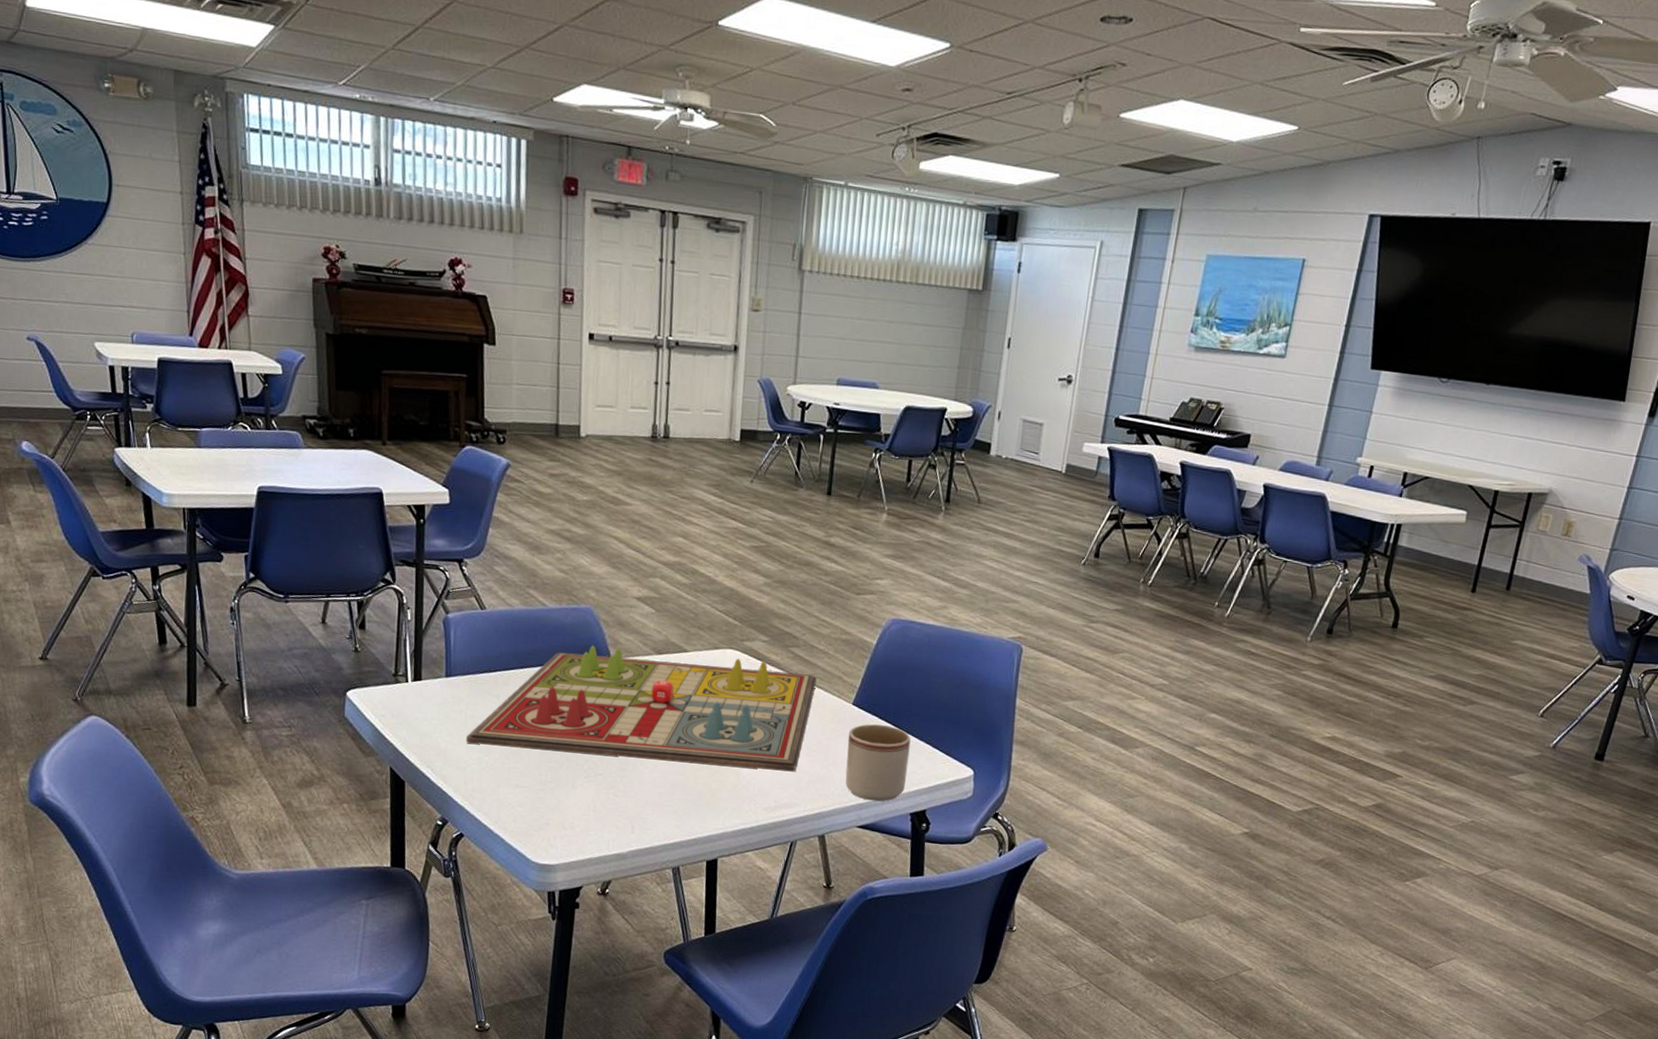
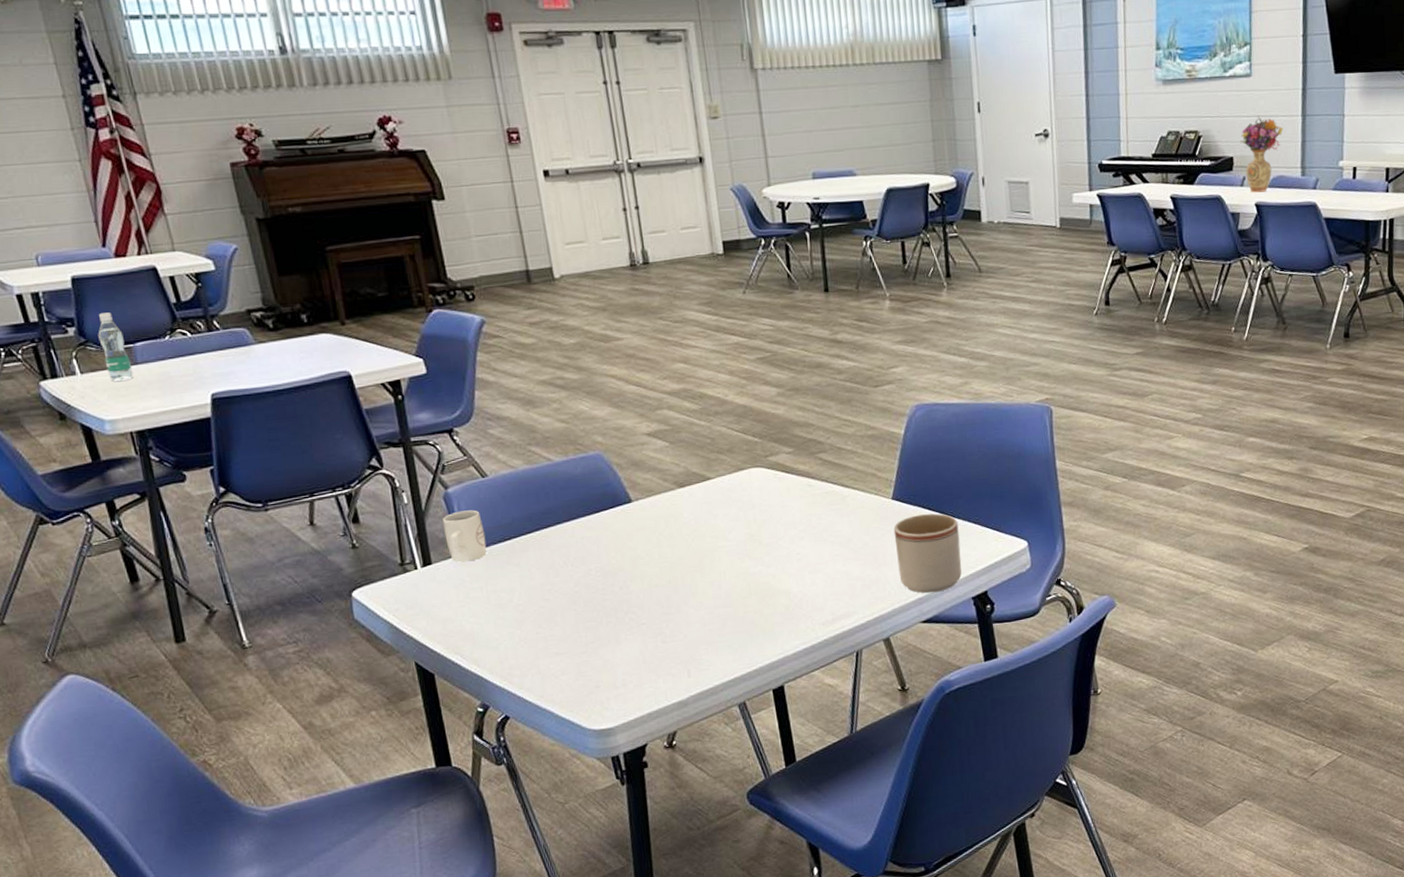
bottle: none [171,395,195,461] -> present [98,312,134,382]
mug: none [437,636,474,685] -> present [443,510,487,563]
gameboard: present [465,645,817,772] -> none [491,473,851,620]
flower arrangement: none [1260,397,1308,475] -> present [1239,115,1284,193]

